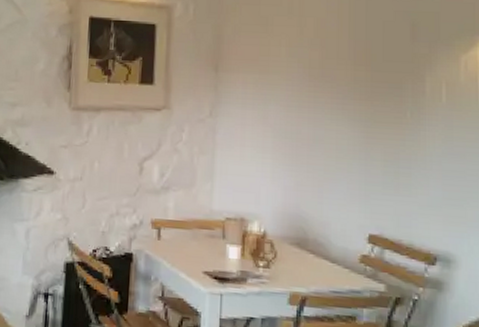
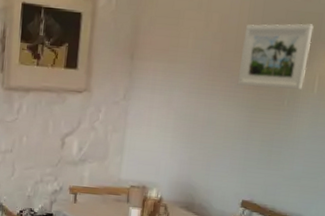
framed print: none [345,24,430,99] -> present [237,23,314,90]

